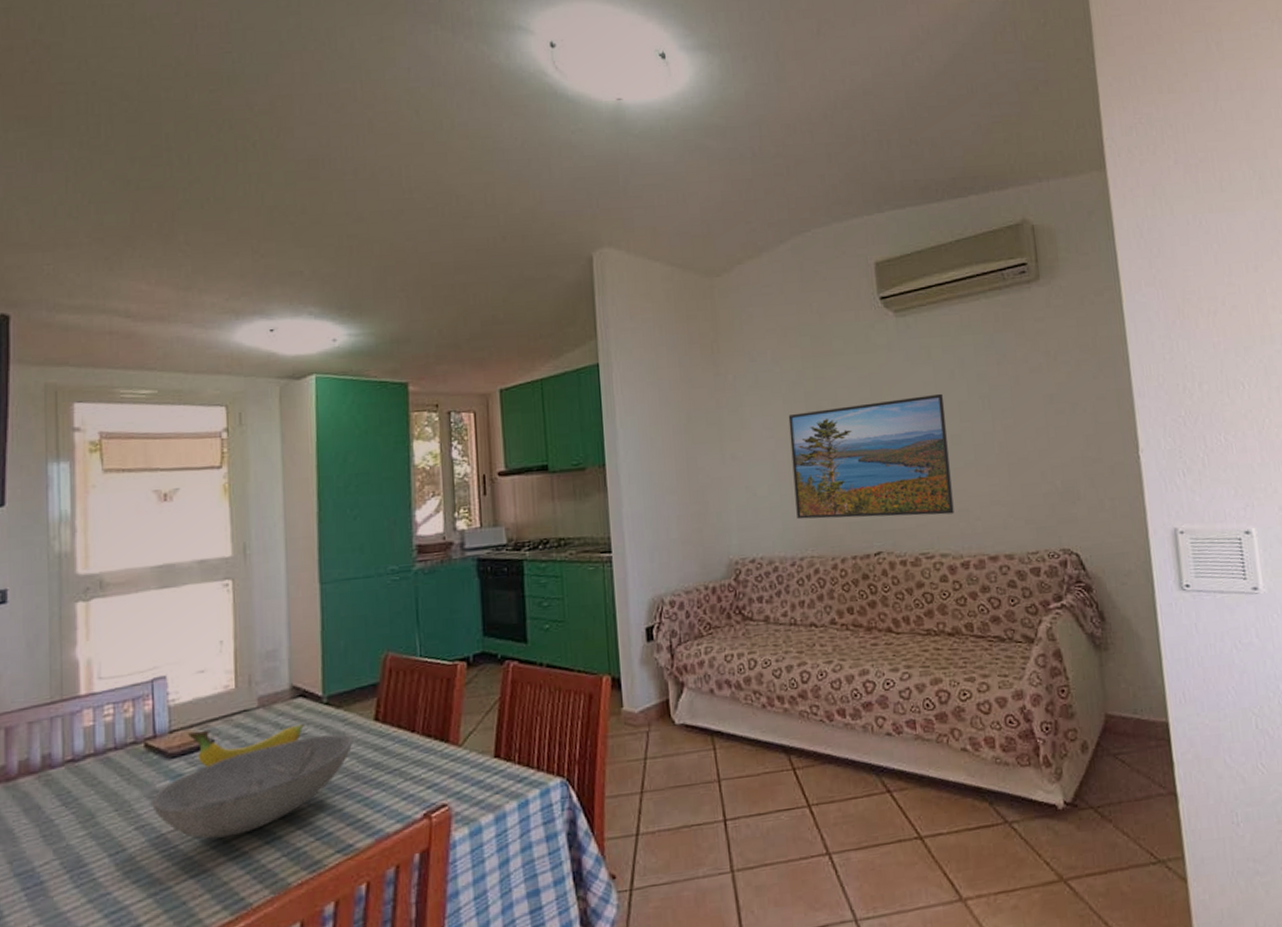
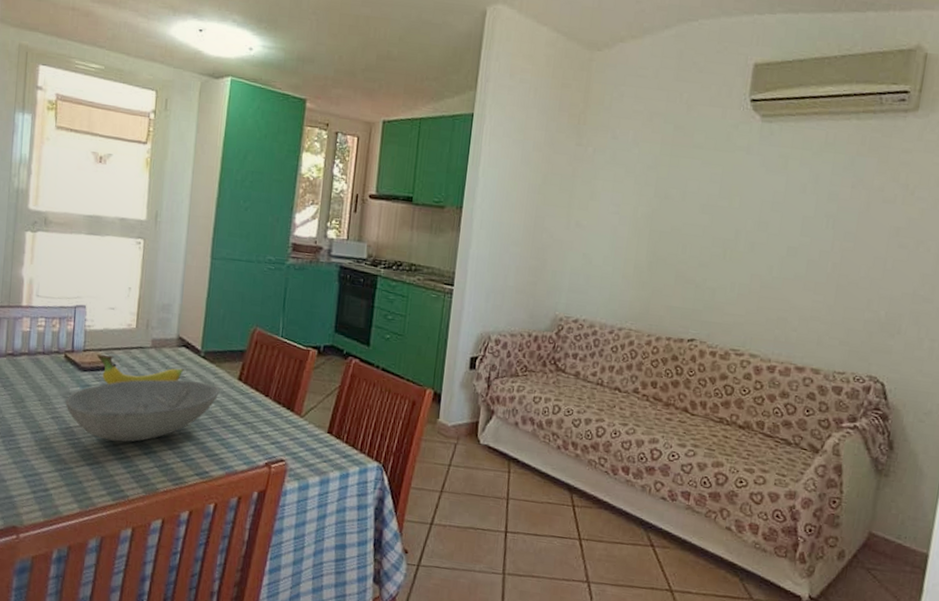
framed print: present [788,393,954,520] -> none [624,195,790,320]

